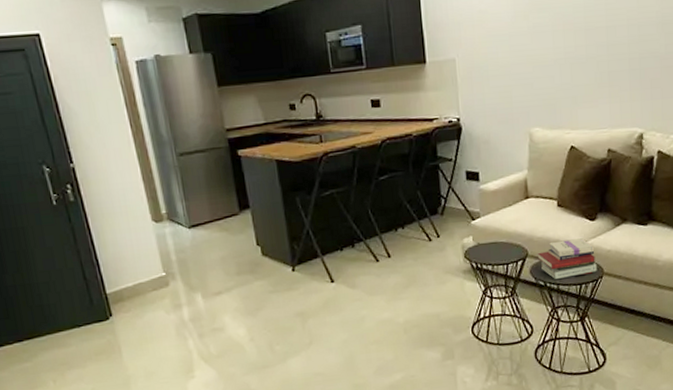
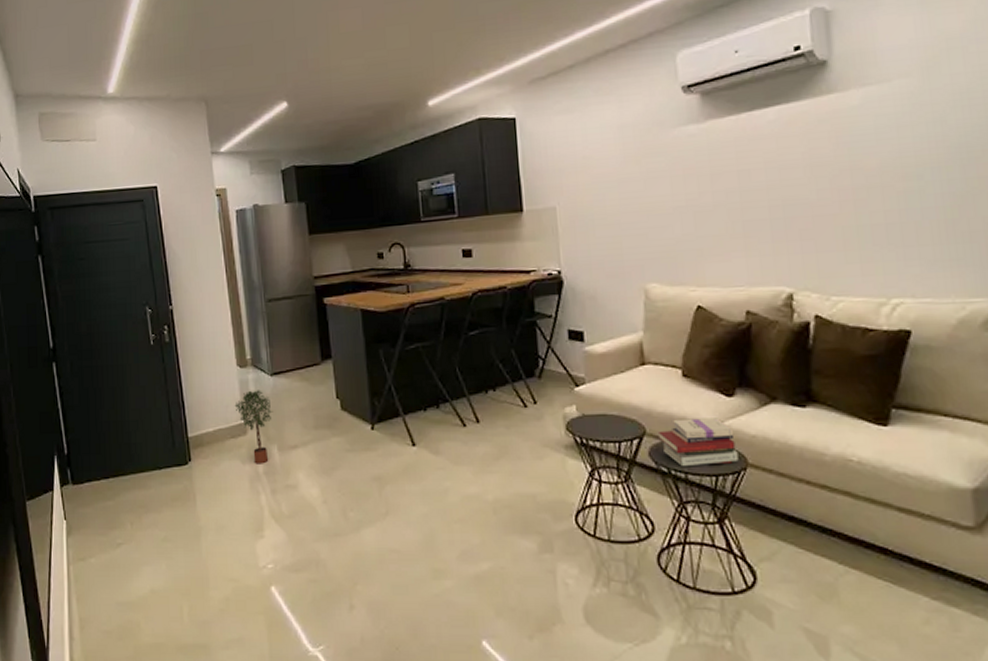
potted tree: none [153,242,195,313] -> present [234,390,274,464]

